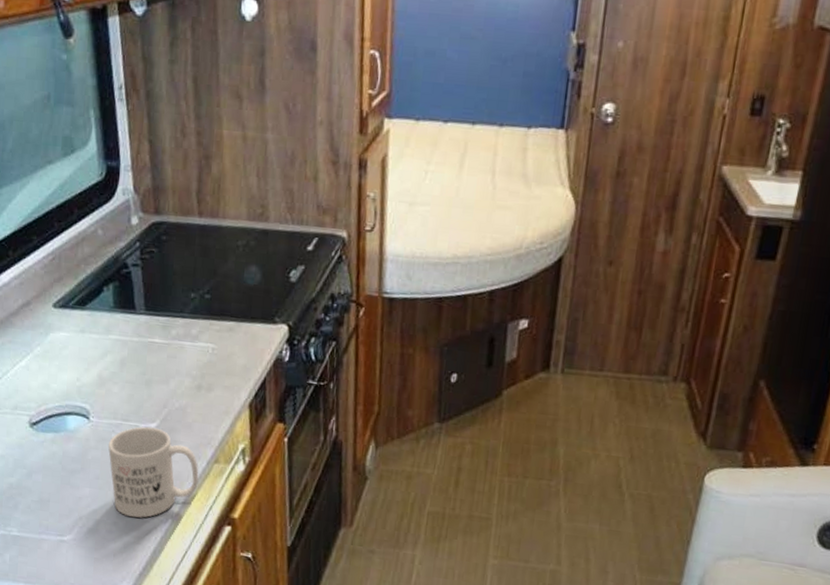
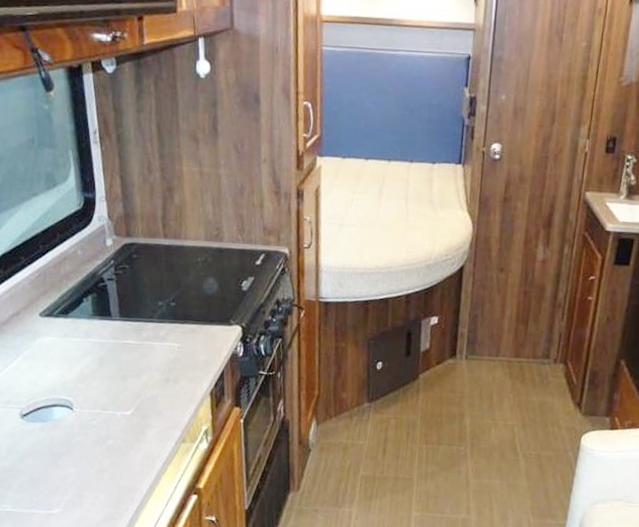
mug: present [108,426,199,518] -> none [90,414,169,492]

